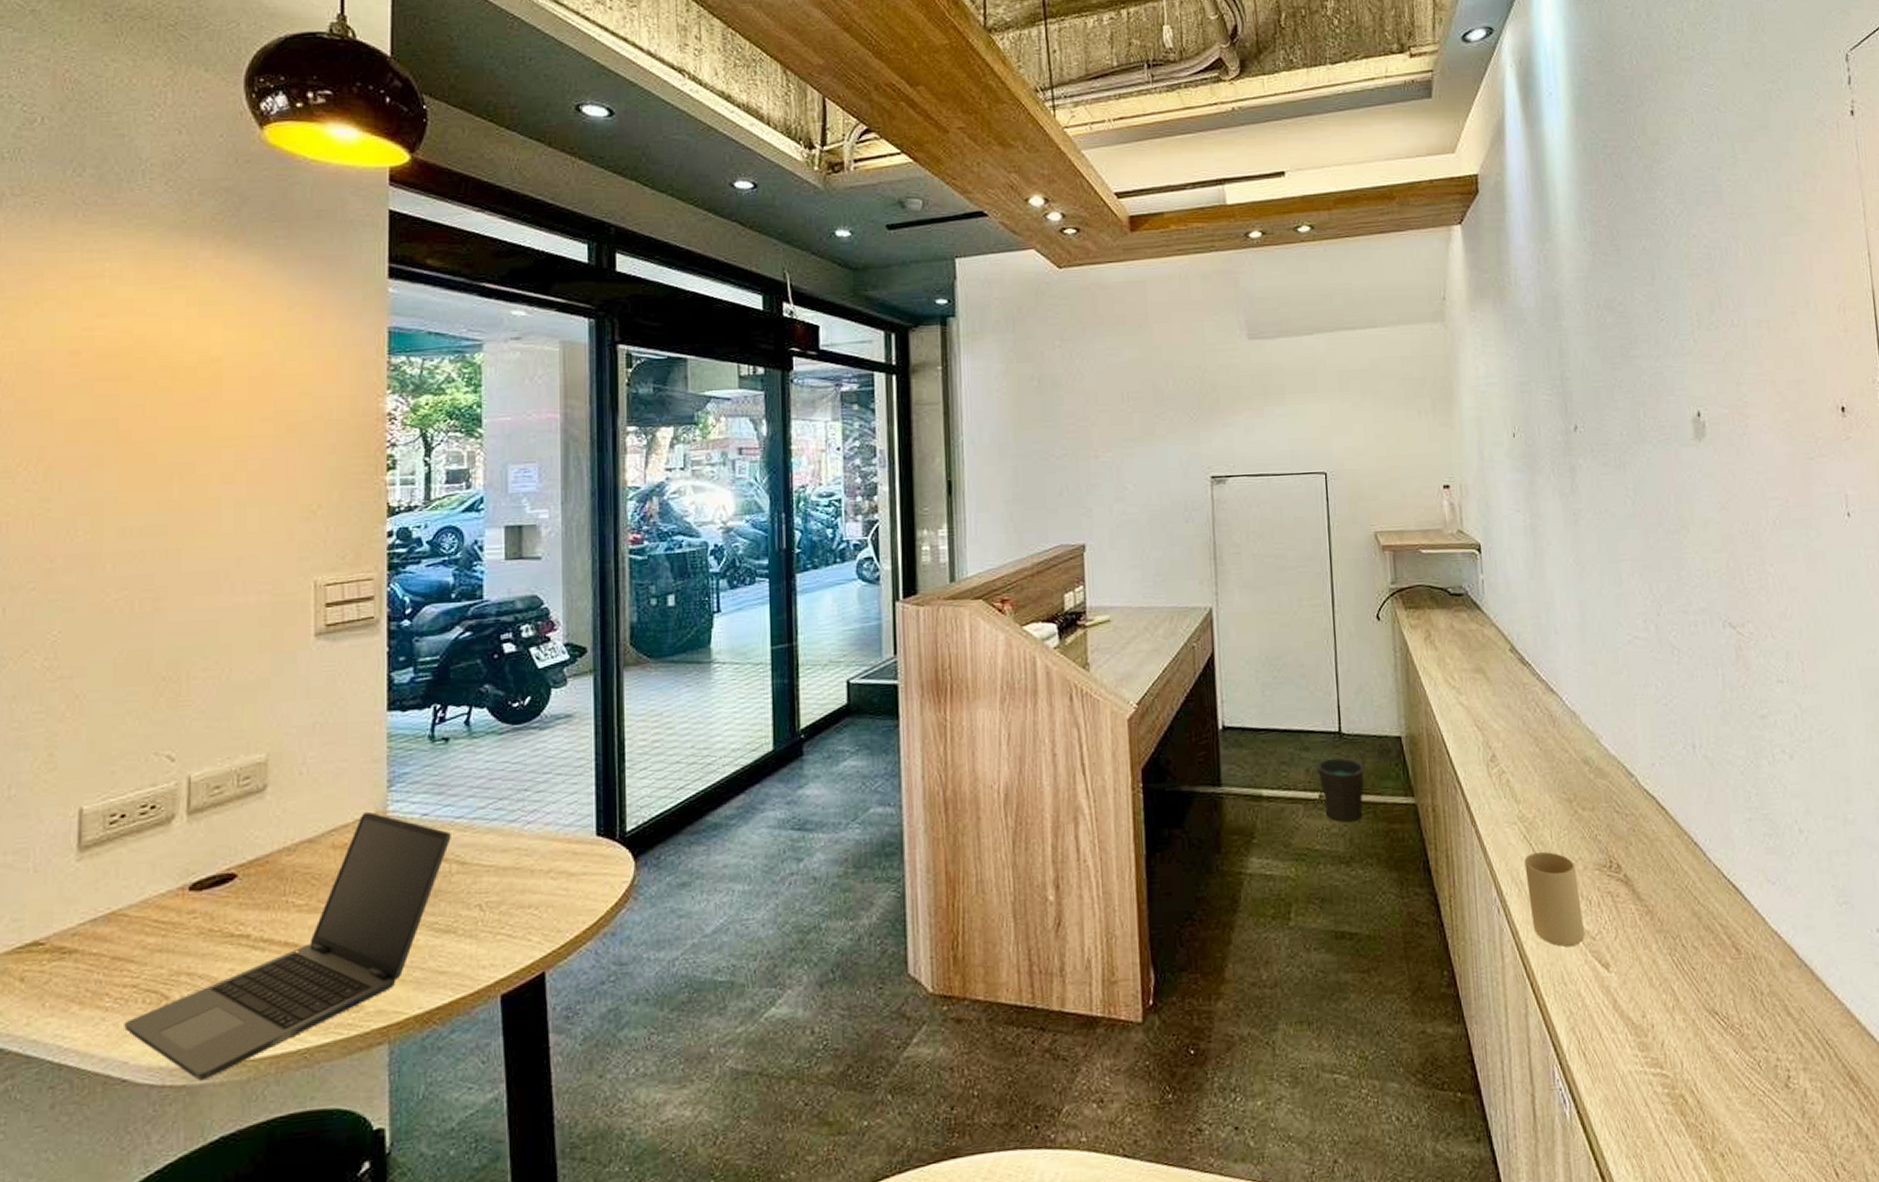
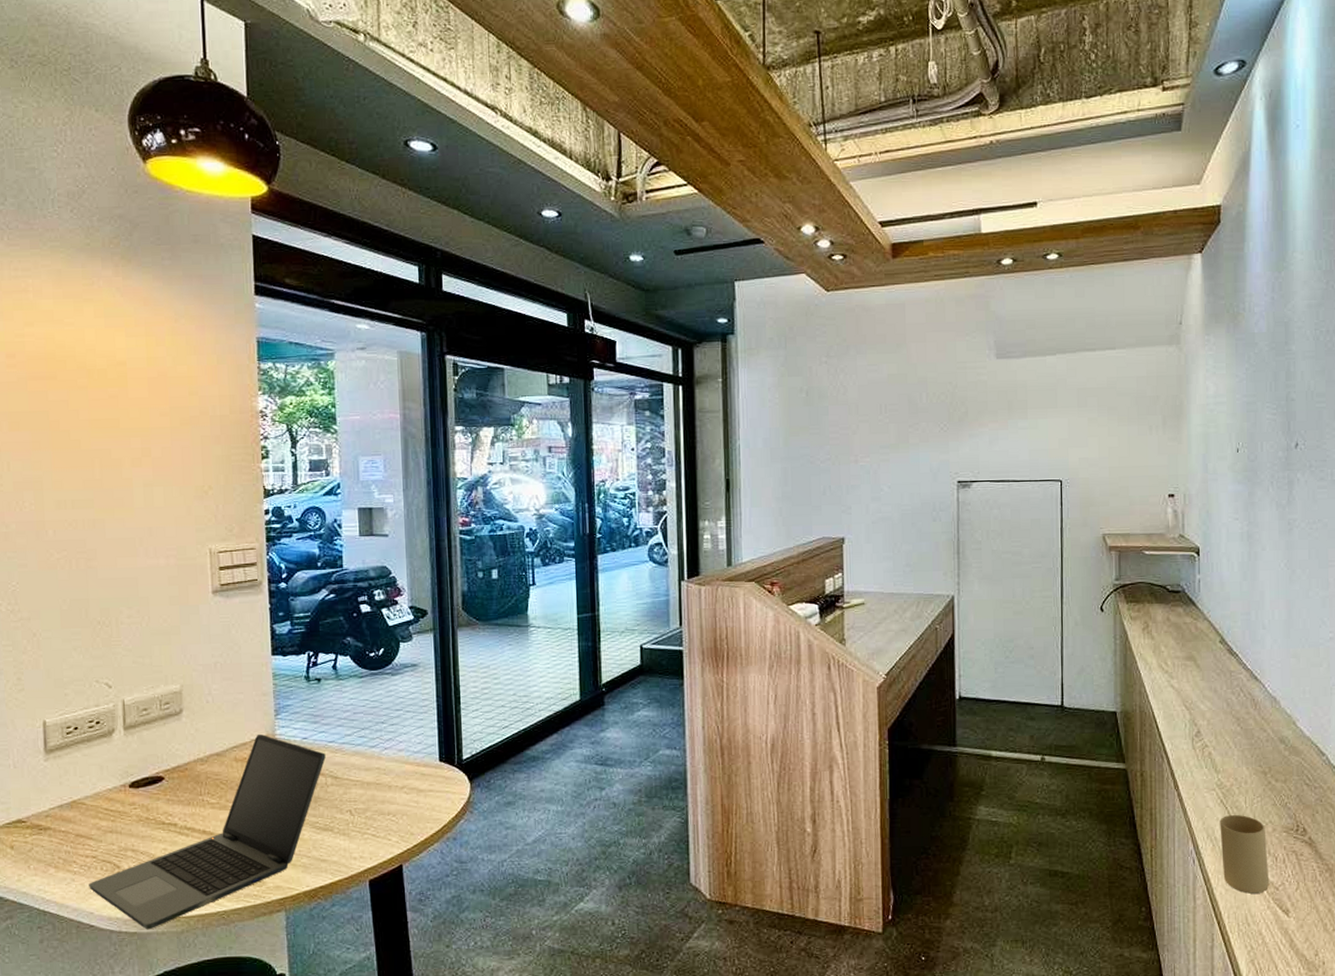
bucket: present [1316,739,1365,822] -> none [1040,712,1083,781]

